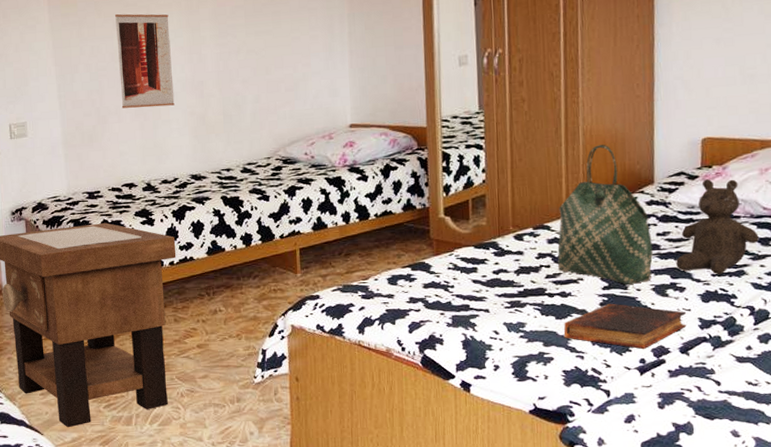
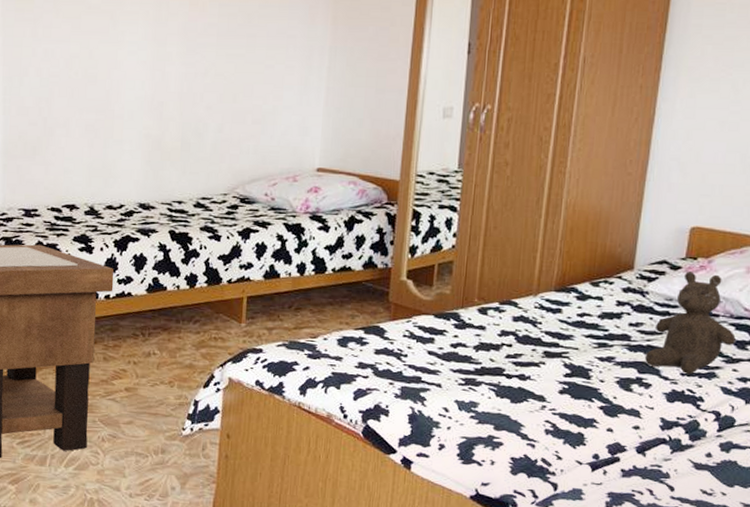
wall art: present [114,14,175,108] -> none [71,17,134,125]
tote bag: present [557,145,653,284] -> none [520,221,623,374]
book: present [563,303,687,349] -> none [517,392,649,444]

